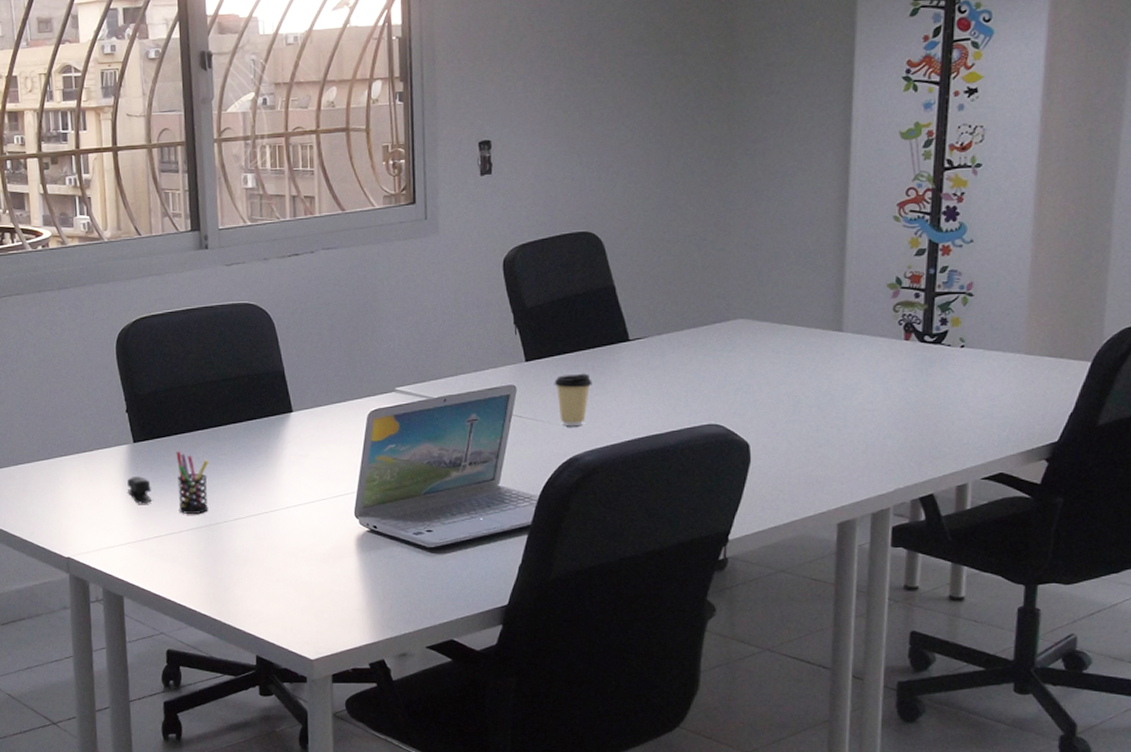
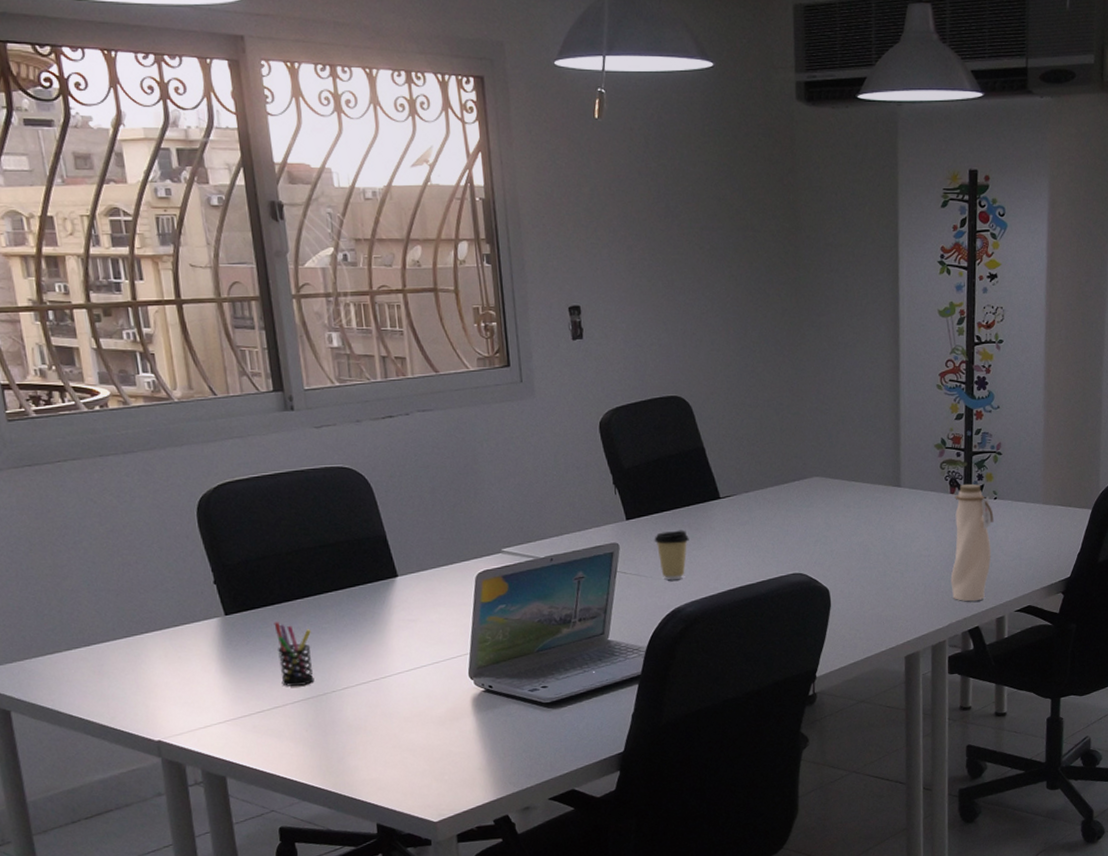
stapler: present [127,475,153,504] -> none [221,649,252,679]
water bottle: none [900,328,959,465] -> present [950,483,994,602]

